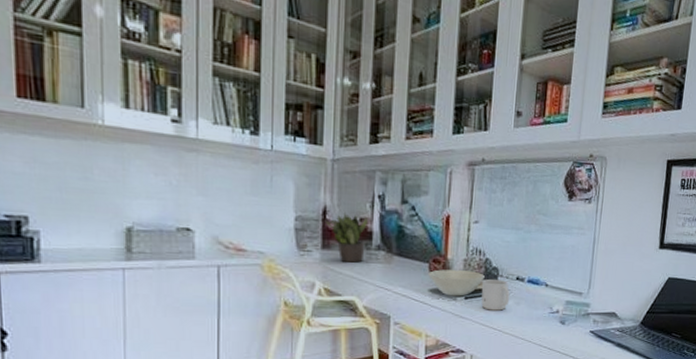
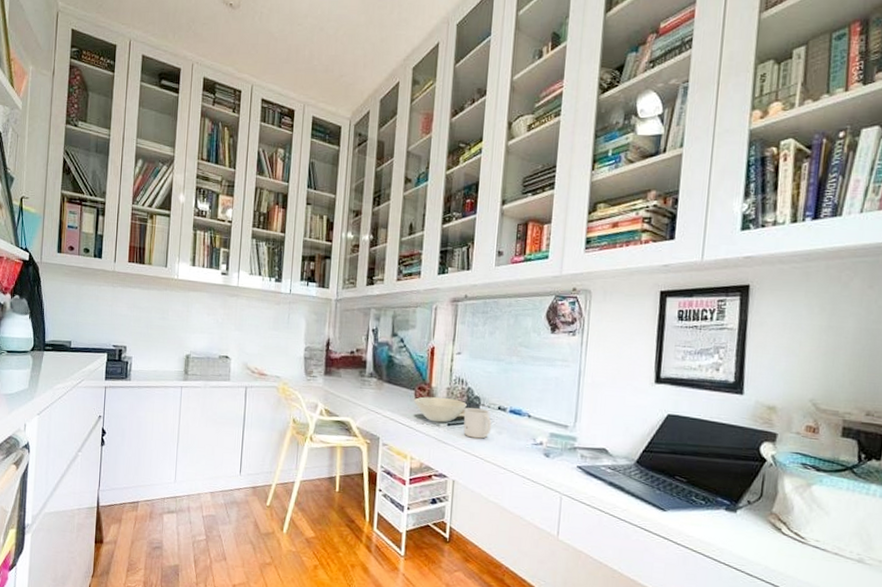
potted plant: present [326,211,368,263] -> none [329,343,363,388]

